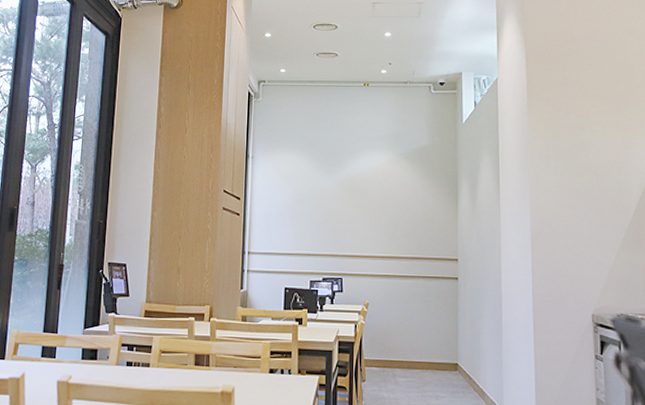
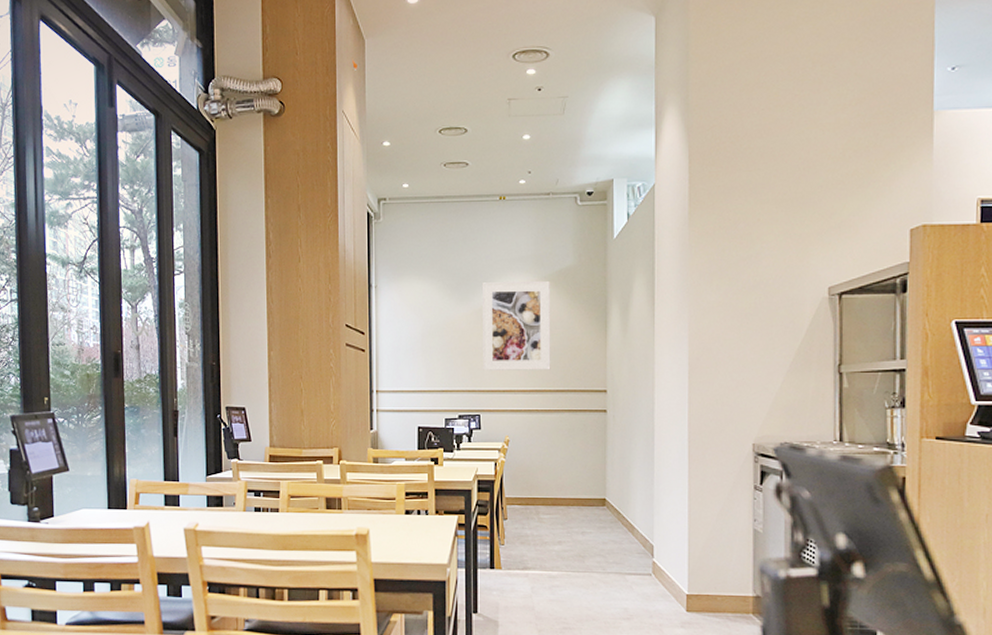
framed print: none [345,157,408,239] -> present [481,280,551,370]

